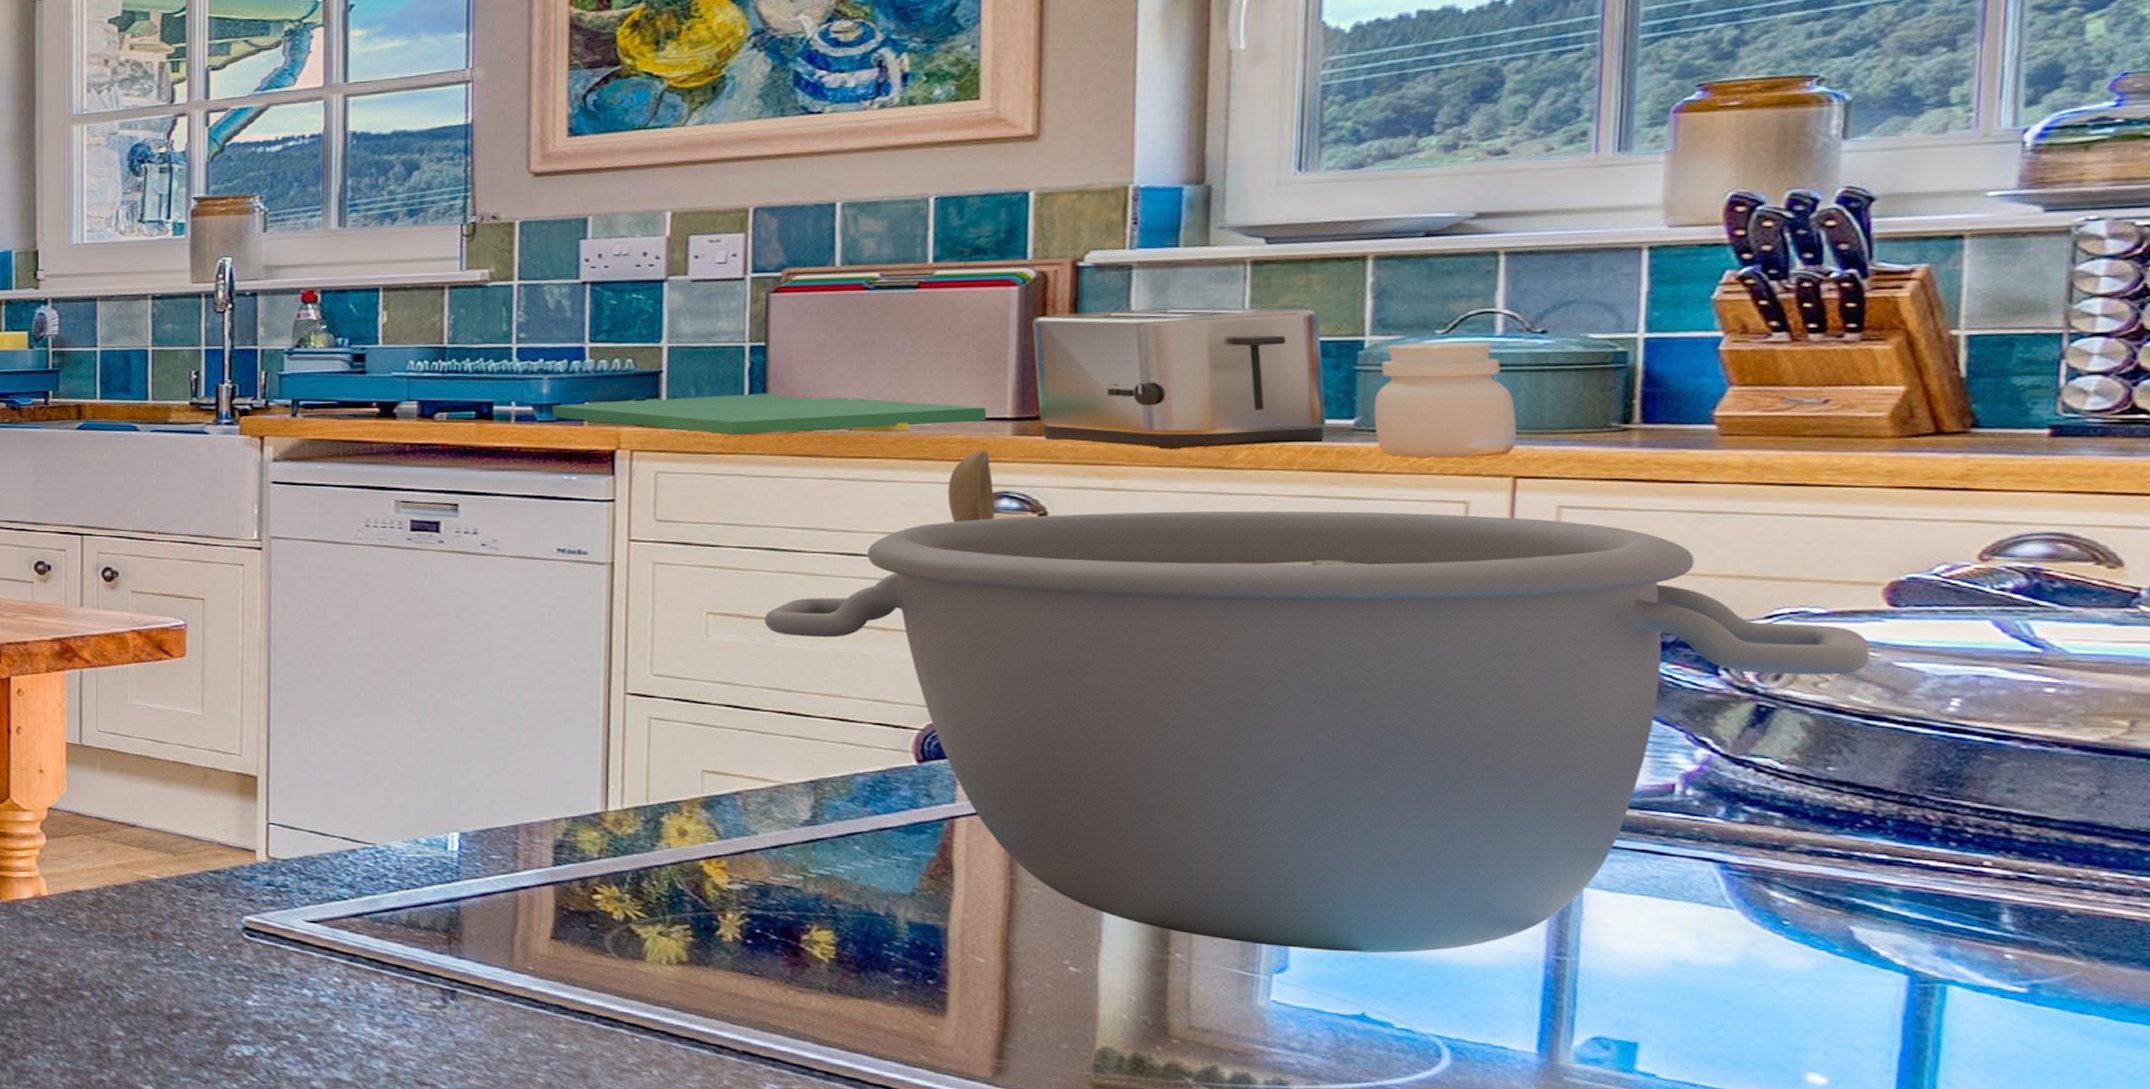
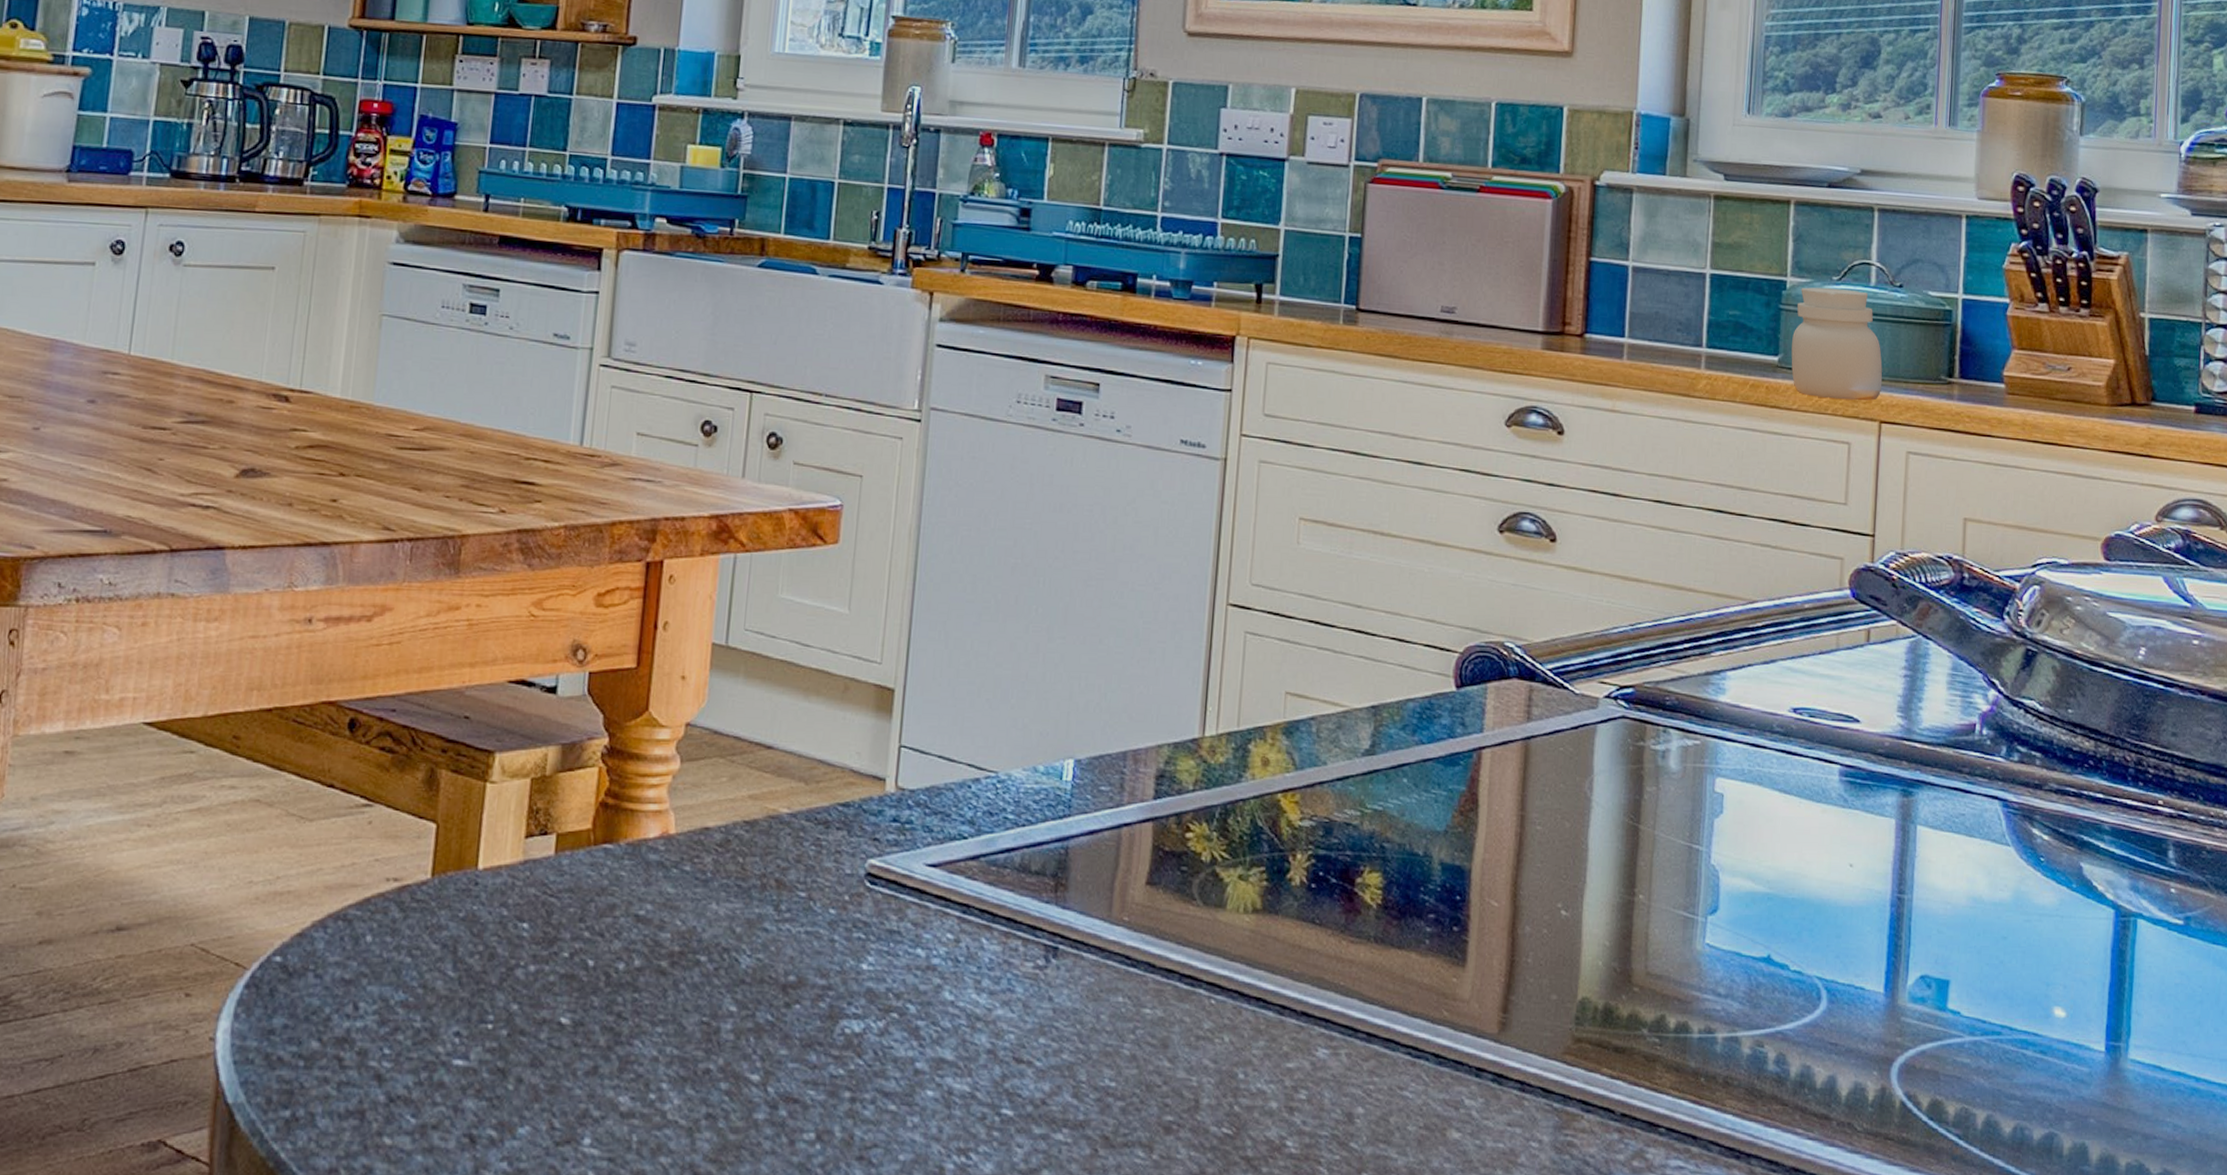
cutting board: present [551,392,987,436] -> none [1186,282,1524,339]
cooking pot: present [765,450,1870,953] -> none [1345,362,2094,892]
toaster: present [1032,307,1327,450] -> none [1560,230,1760,377]

